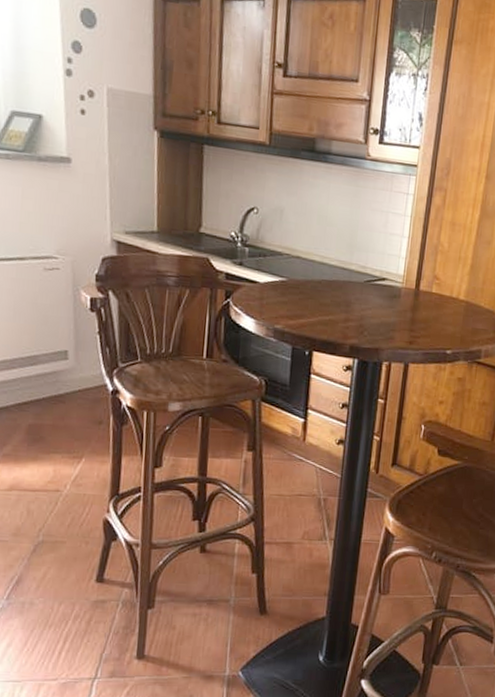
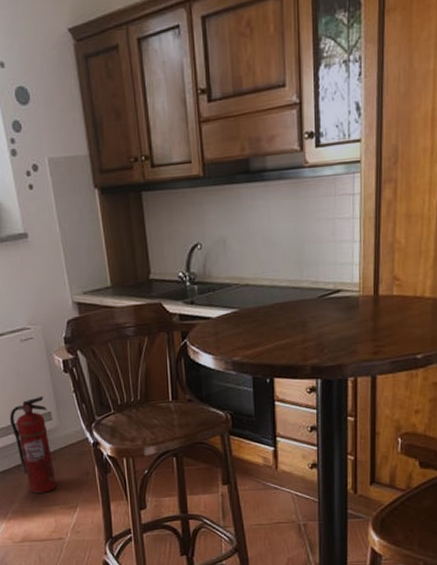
fire extinguisher: none [16,331,64,438] -> present [9,395,57,493]

